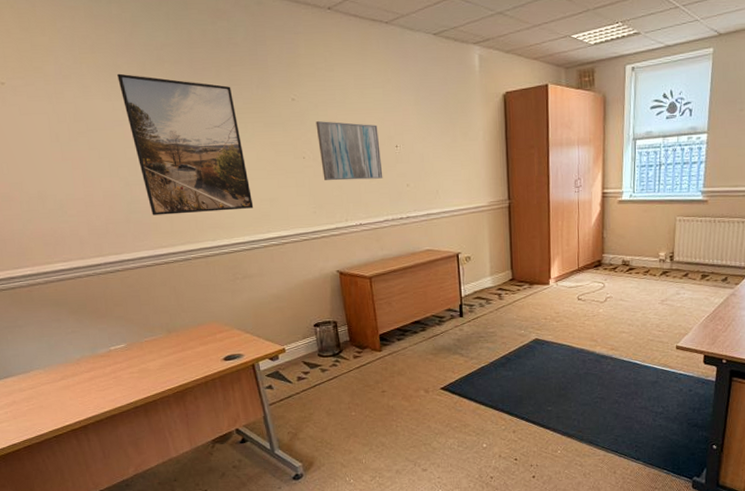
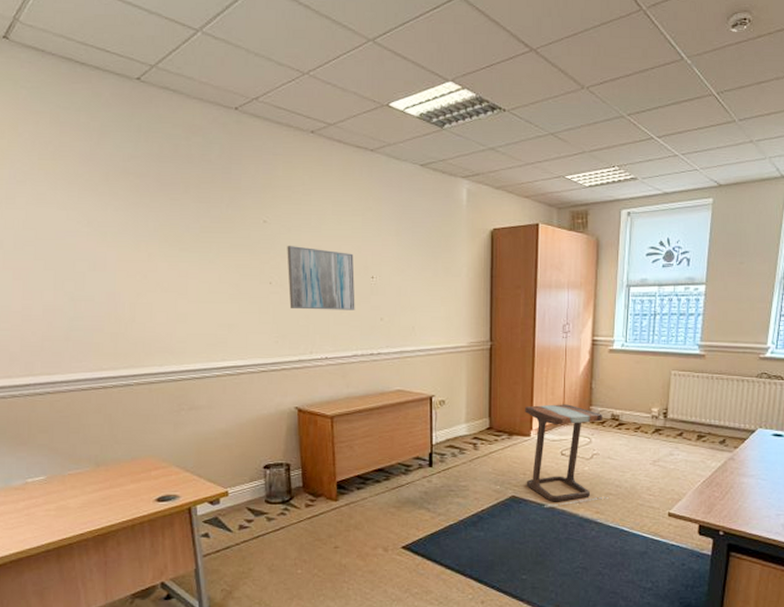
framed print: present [117,73,254,215] -> none [77,182,210,335]
side table: none [543,253,622,347] -> present [525,404,608,507]

